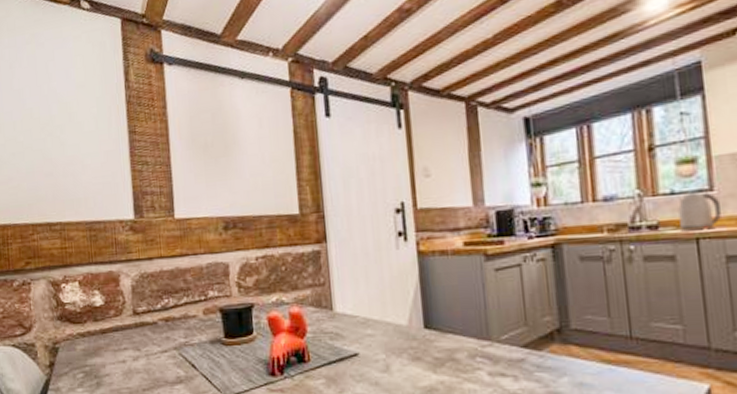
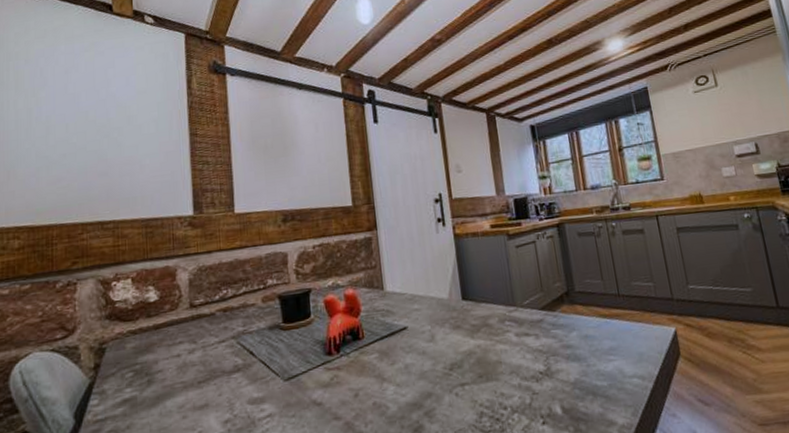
kettle: present [678,192,722,232] -> none [642,181,671,211]

